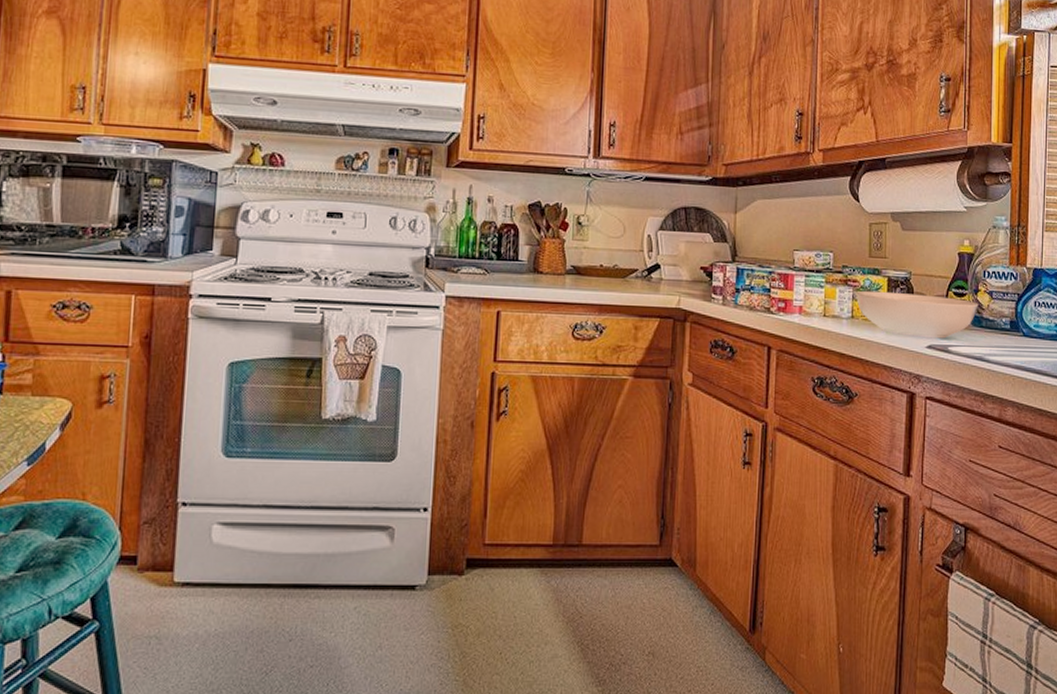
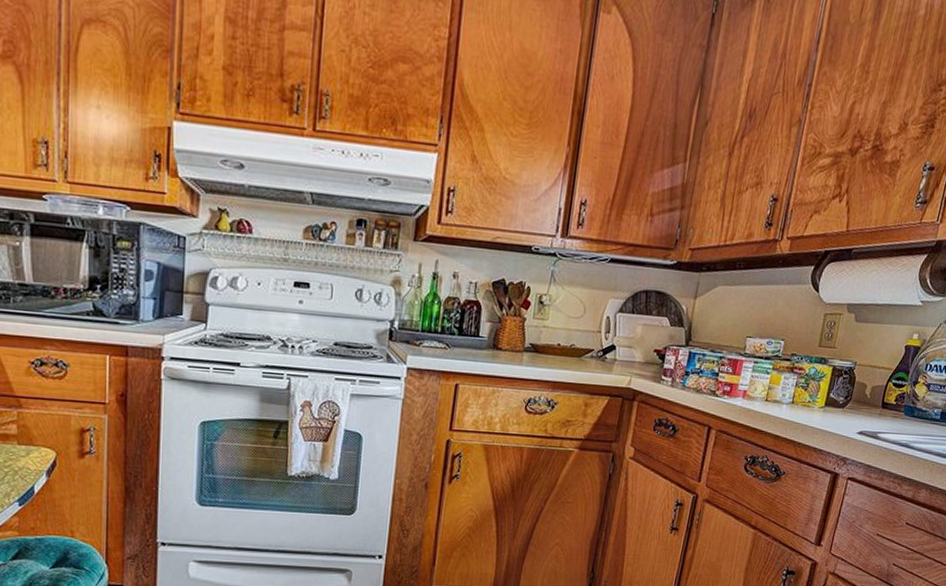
bowl: present [855,290,979,339] -> none [799,378,915,426]

